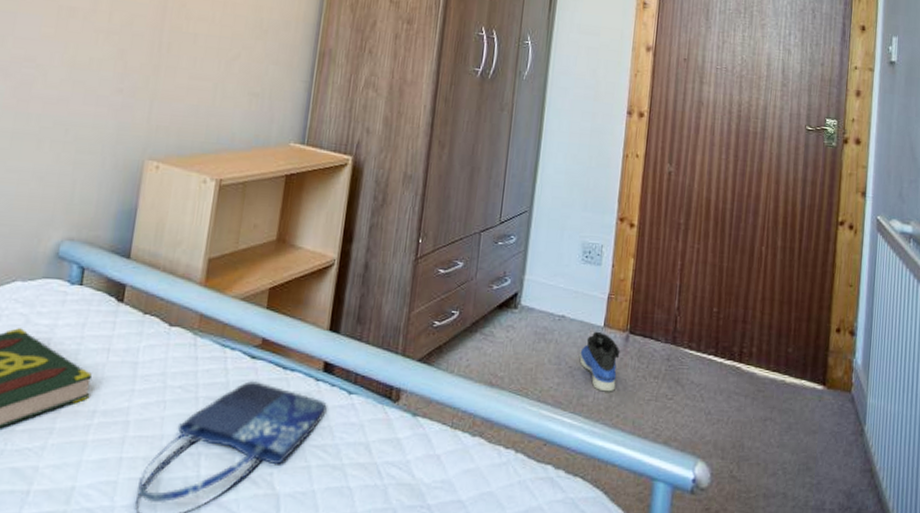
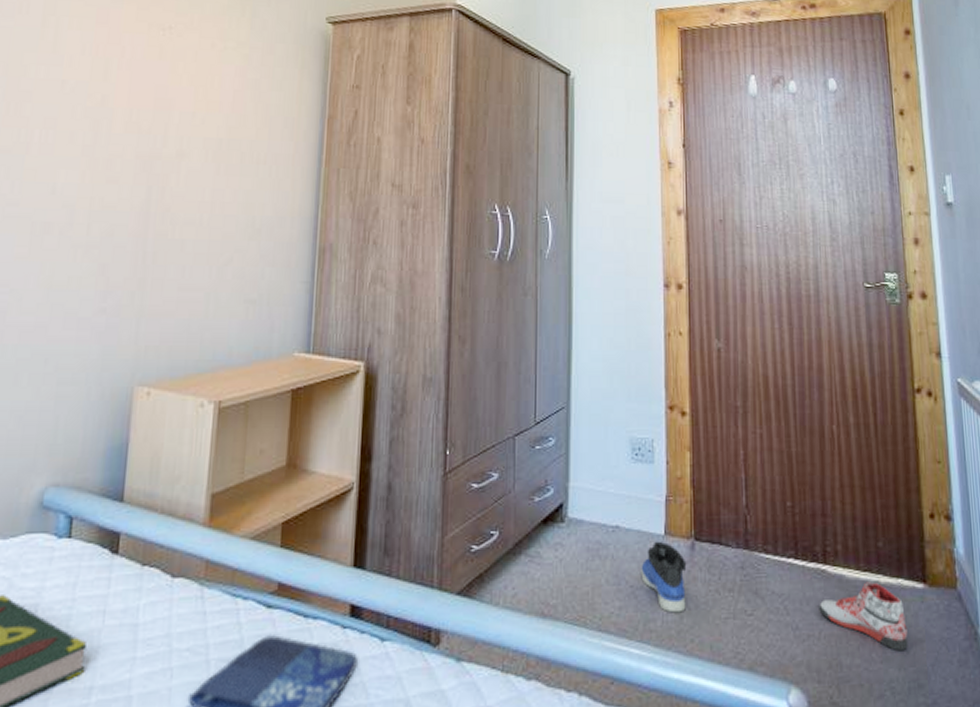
sneaker: none [730,380,804,440] -> present [819,582,908,651]

